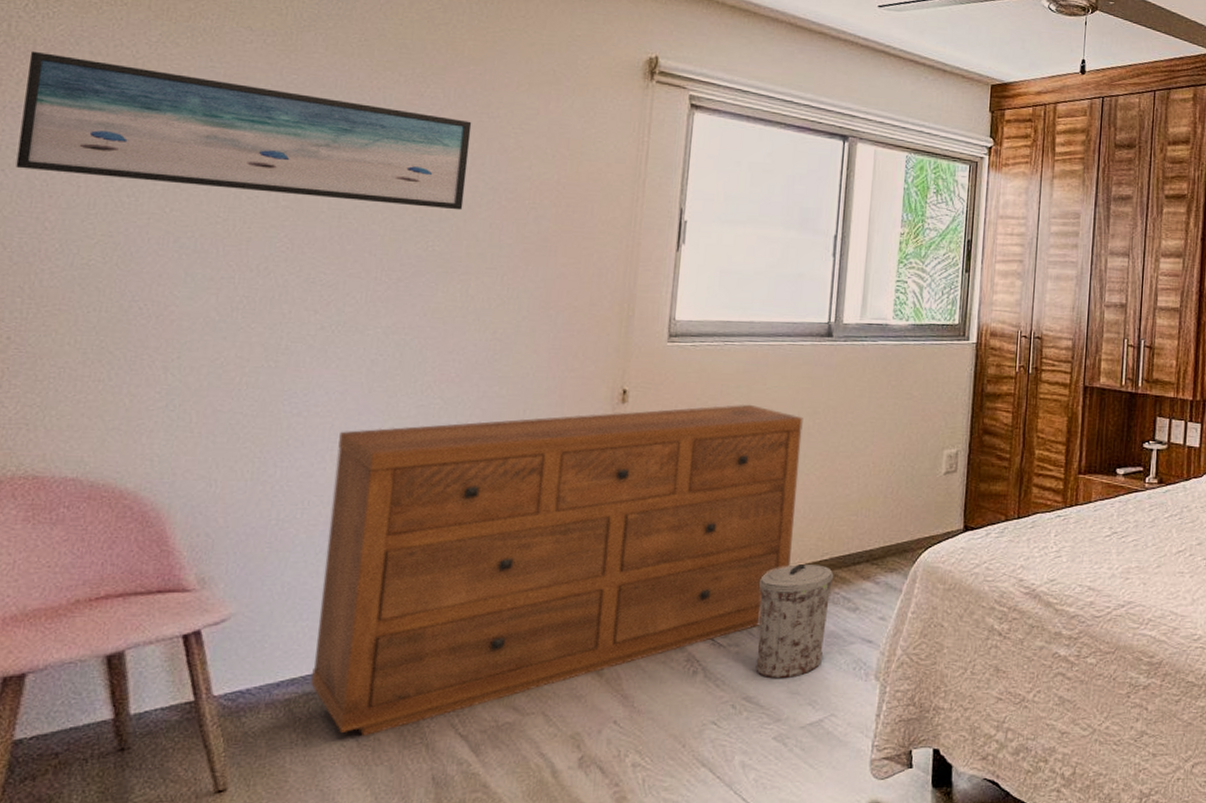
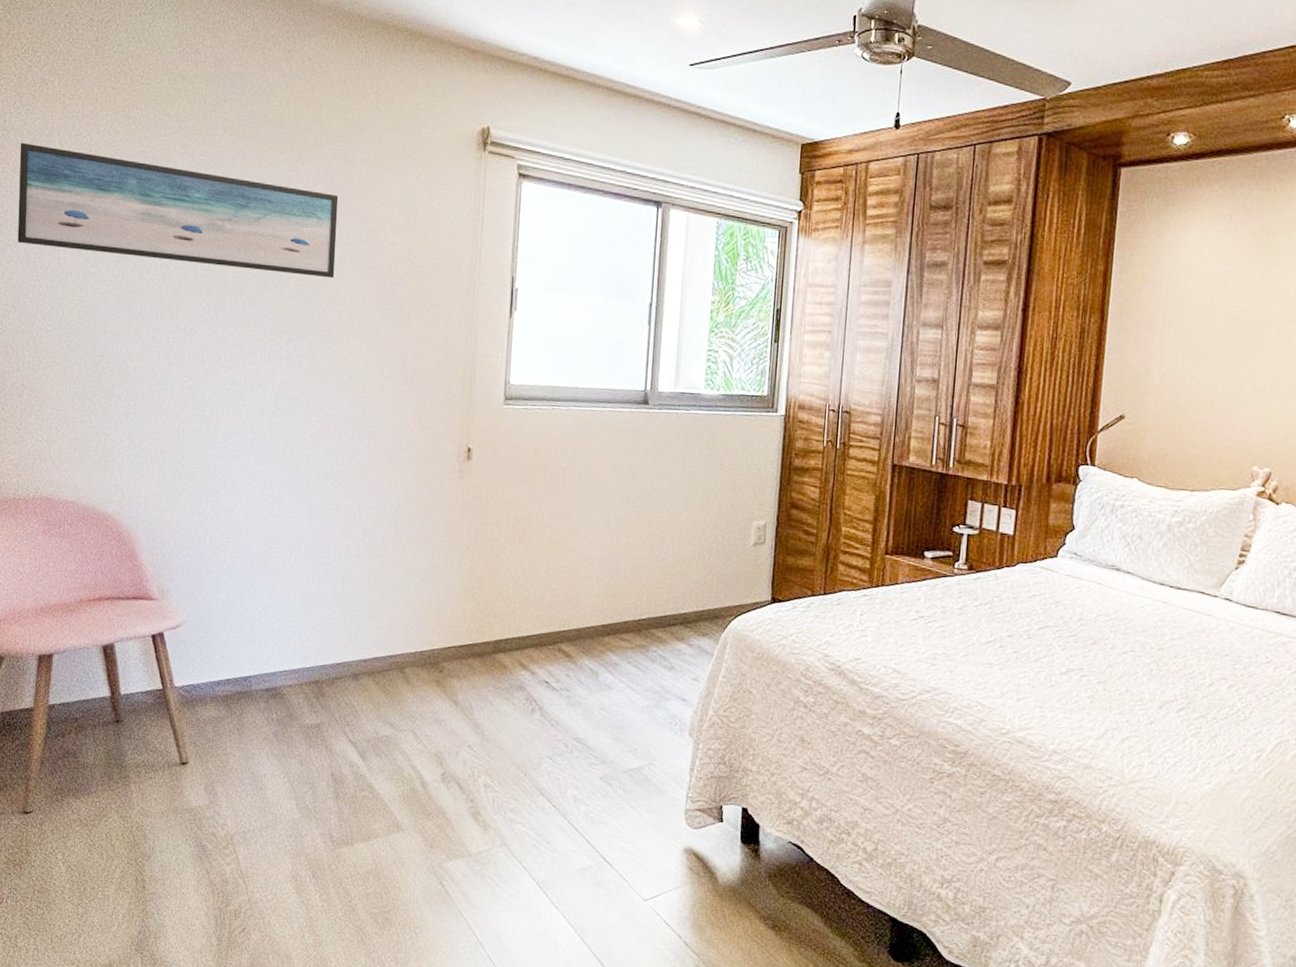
dresser: present [311,404,803,737] -> none [241,466,623,733]
trash can: present [755,564,834,679] -> none [584,621,652,726]

